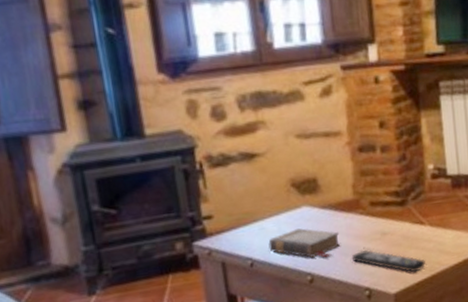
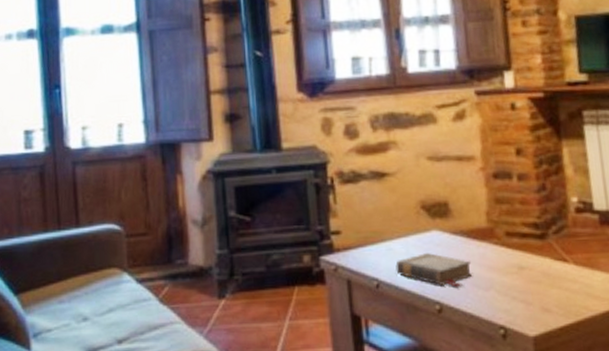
remote control: present [351,250,426,273] -> none [484,284,570,315]

